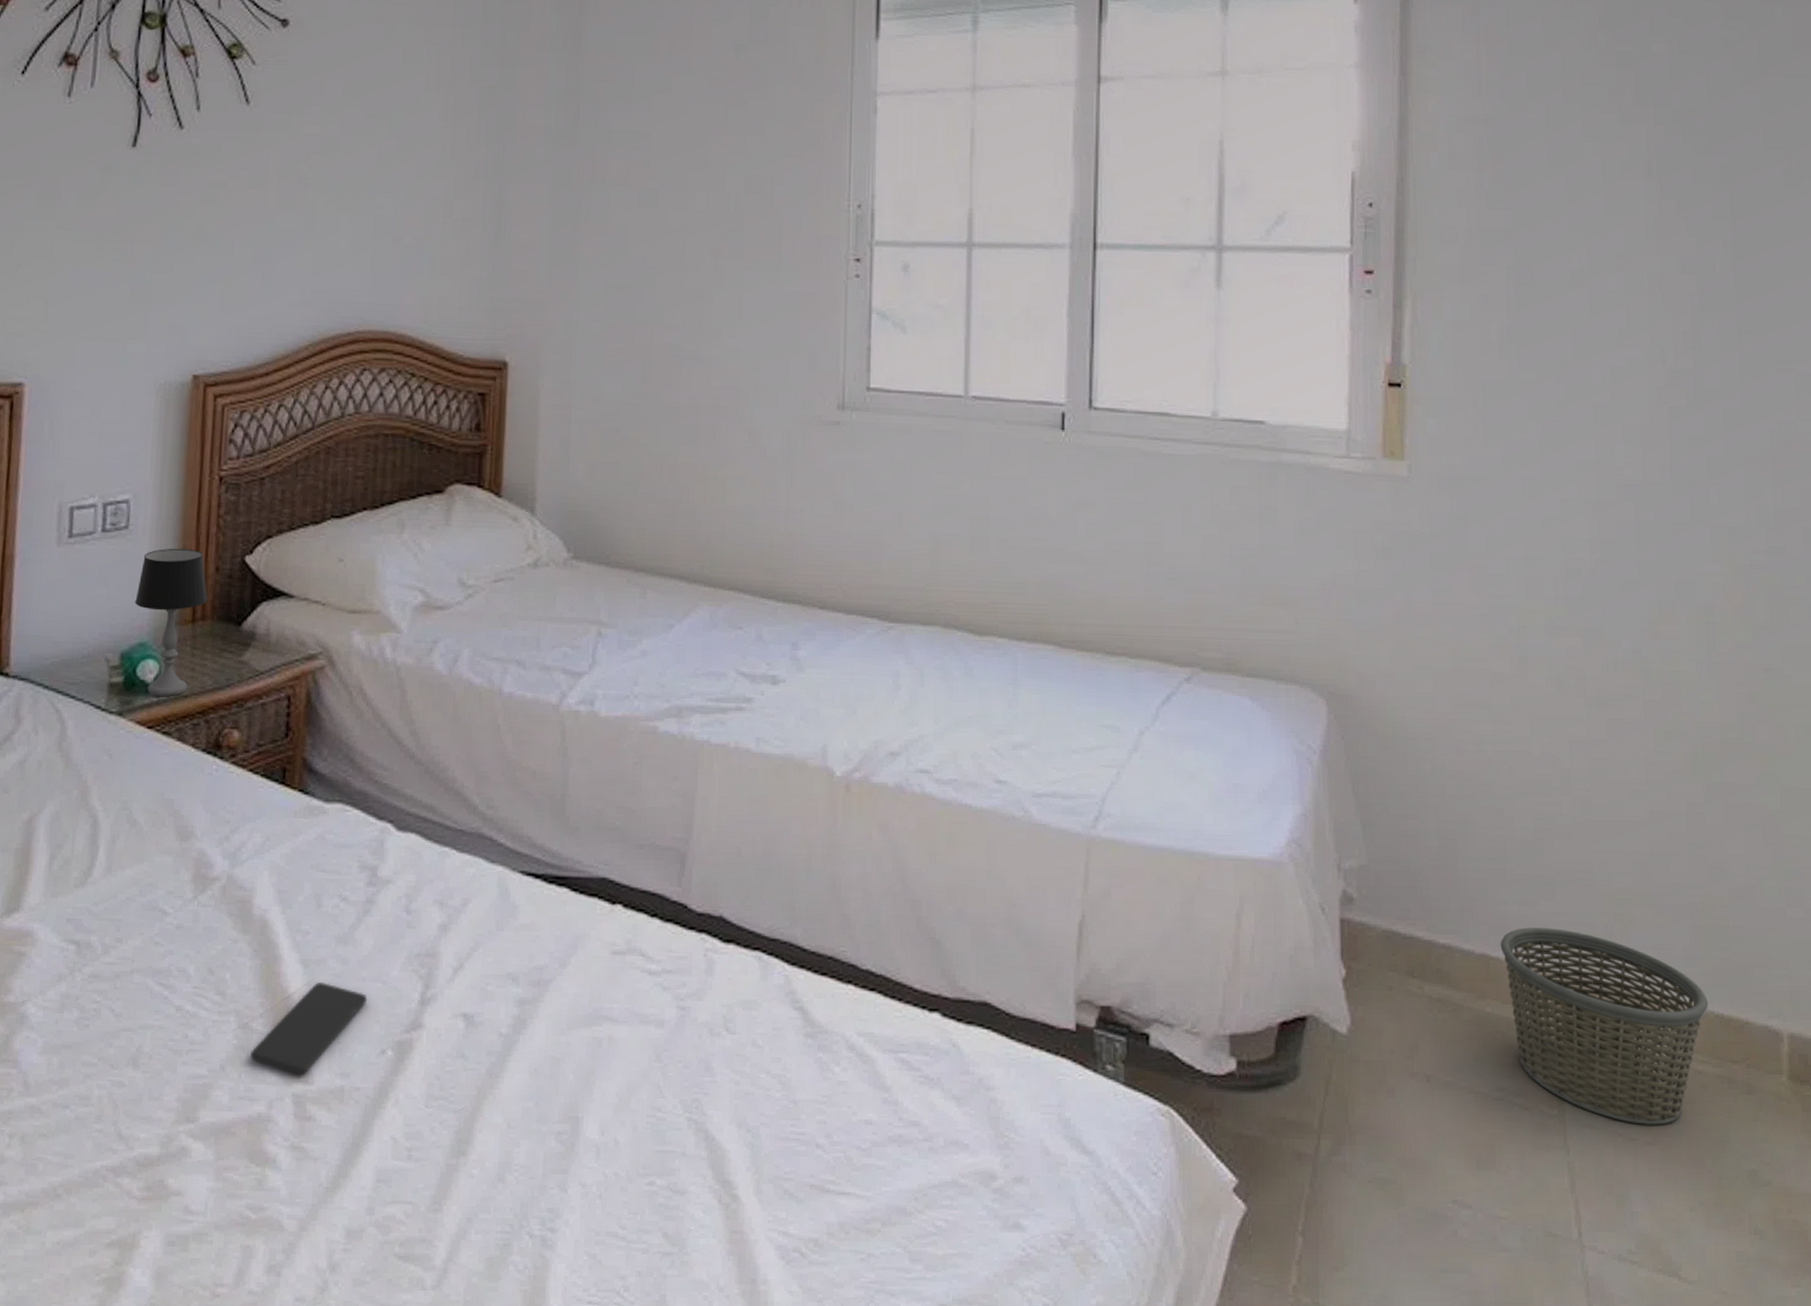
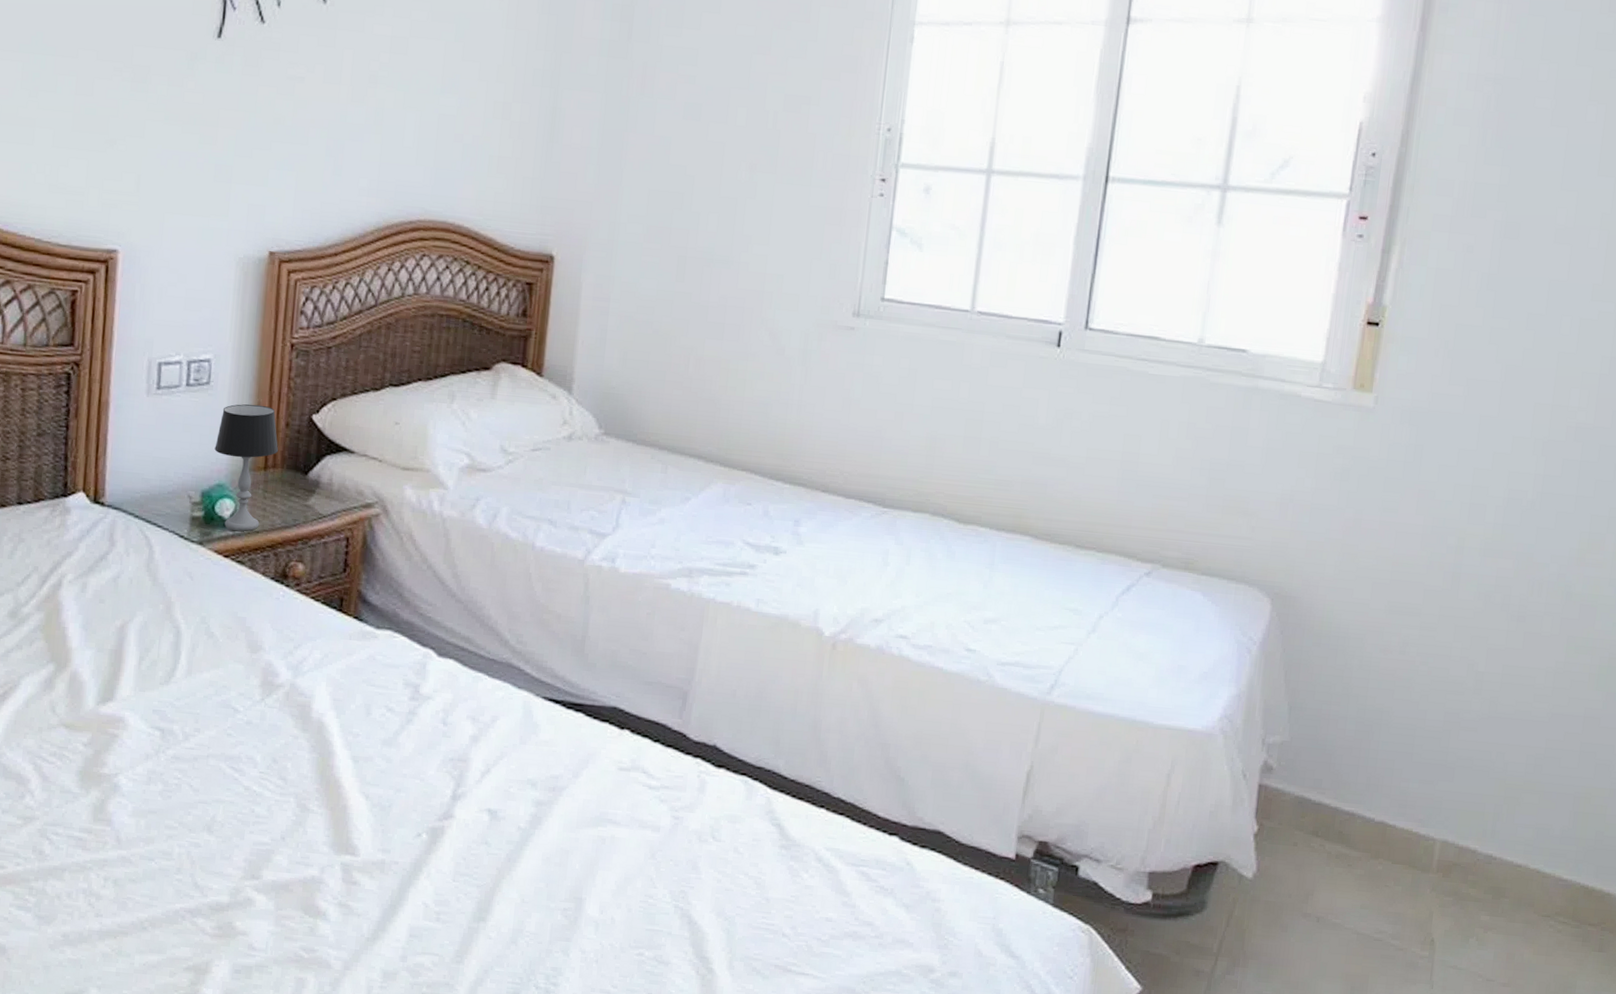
smartphone: present [249,981,368,1076] -> none [305,775,408,849]
basket: present [1500,927,1708,1125] -> none [1398,802,1576,971]

